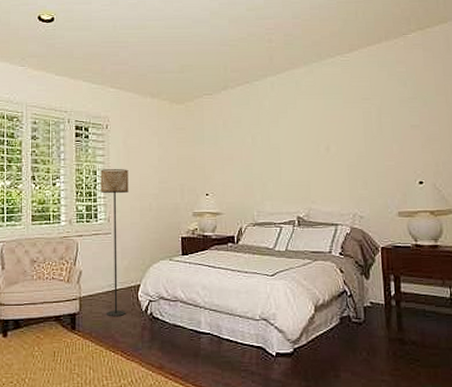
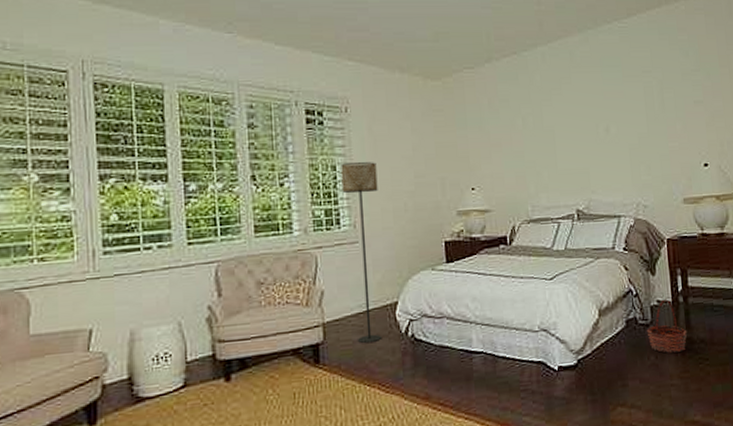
basket: none [359,301,399,351] -> present [646,299,687,353]

